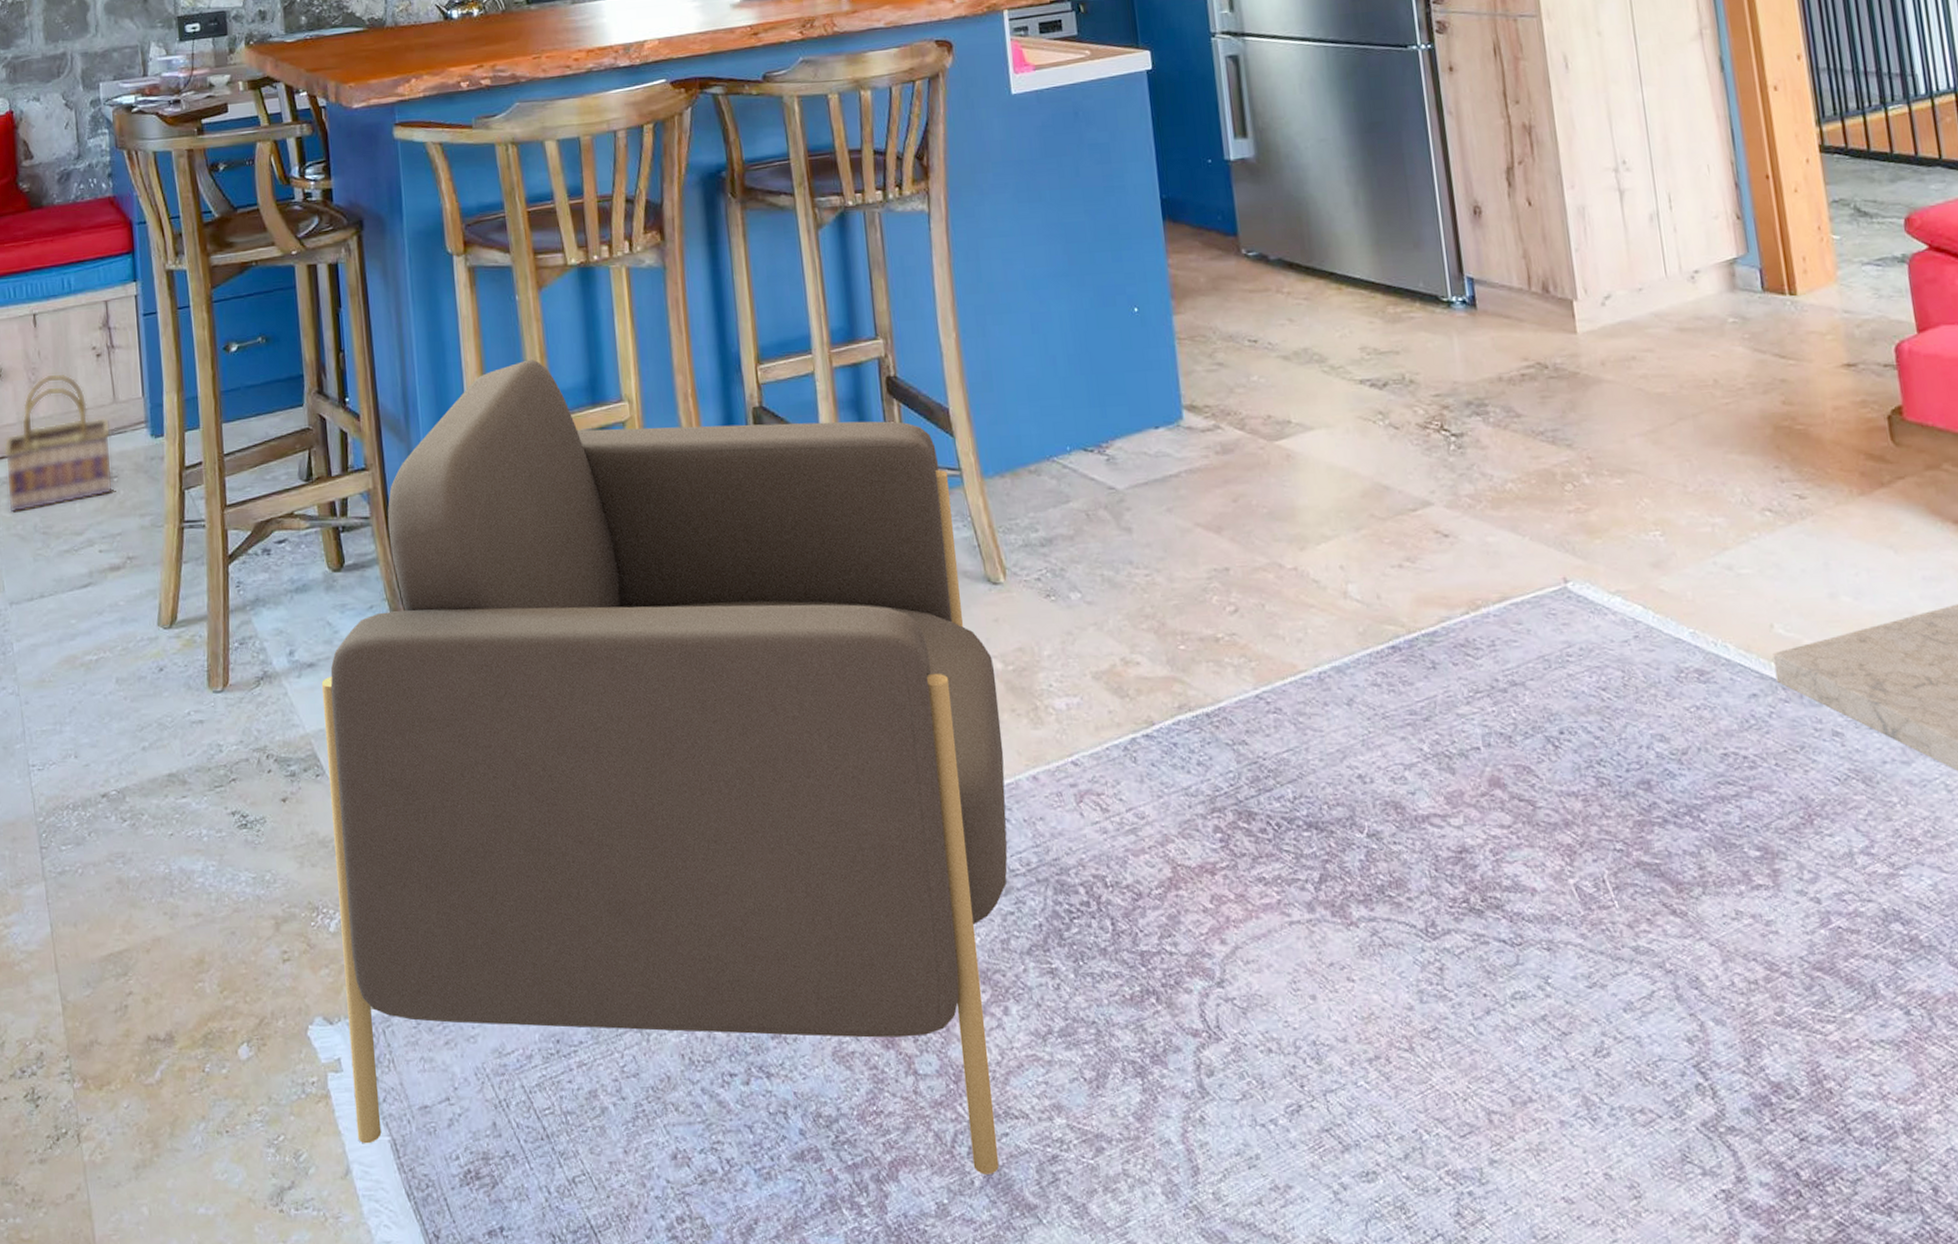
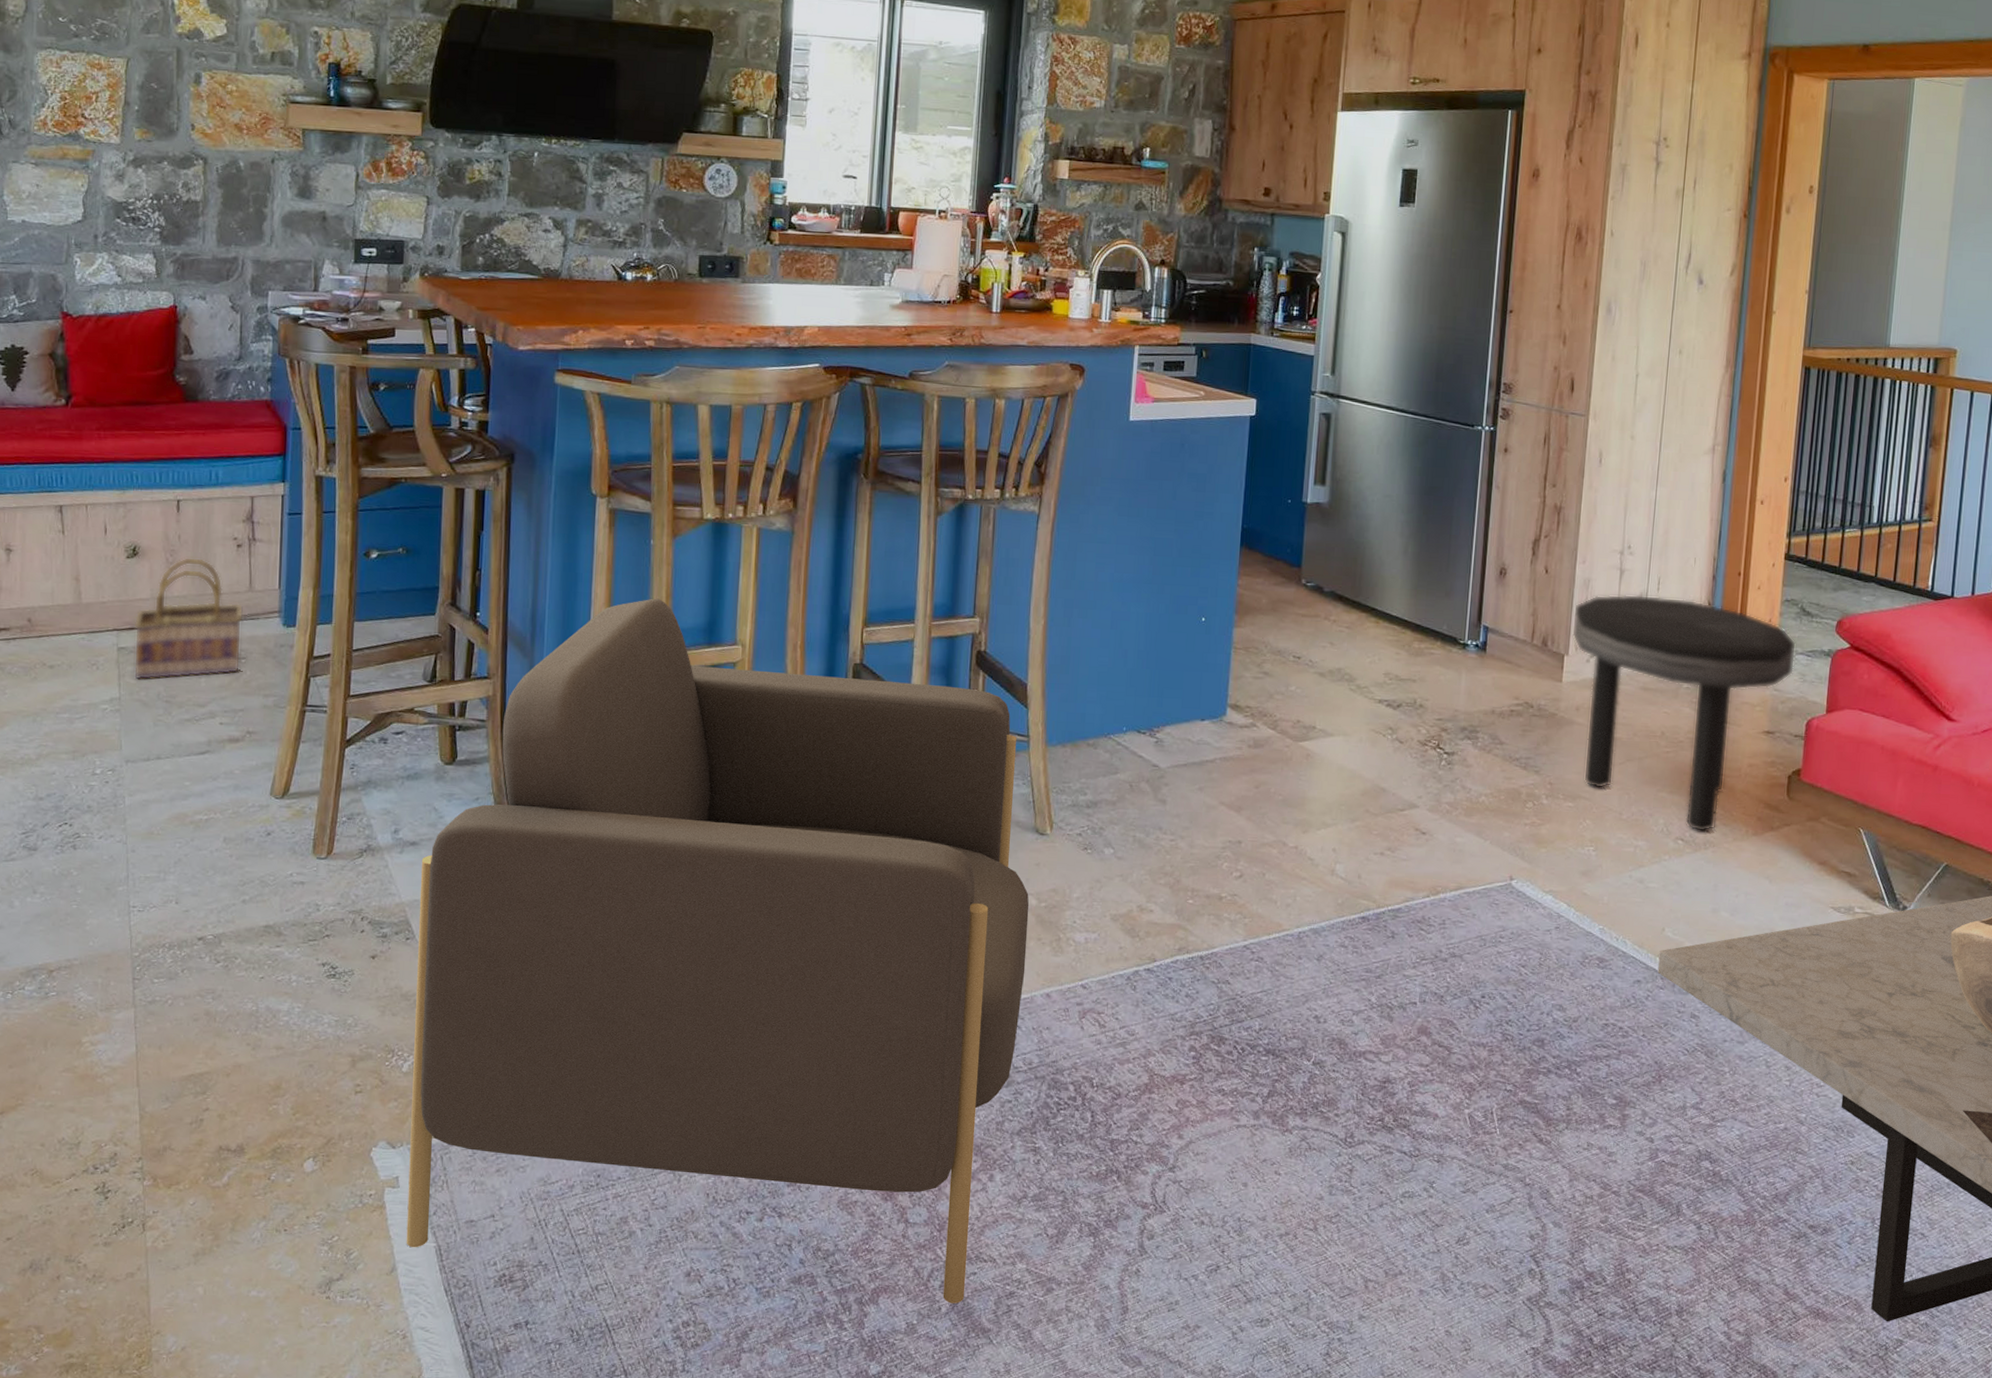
side table: none [1573,215,1864,499] -> present [1571,594,1796,832]

